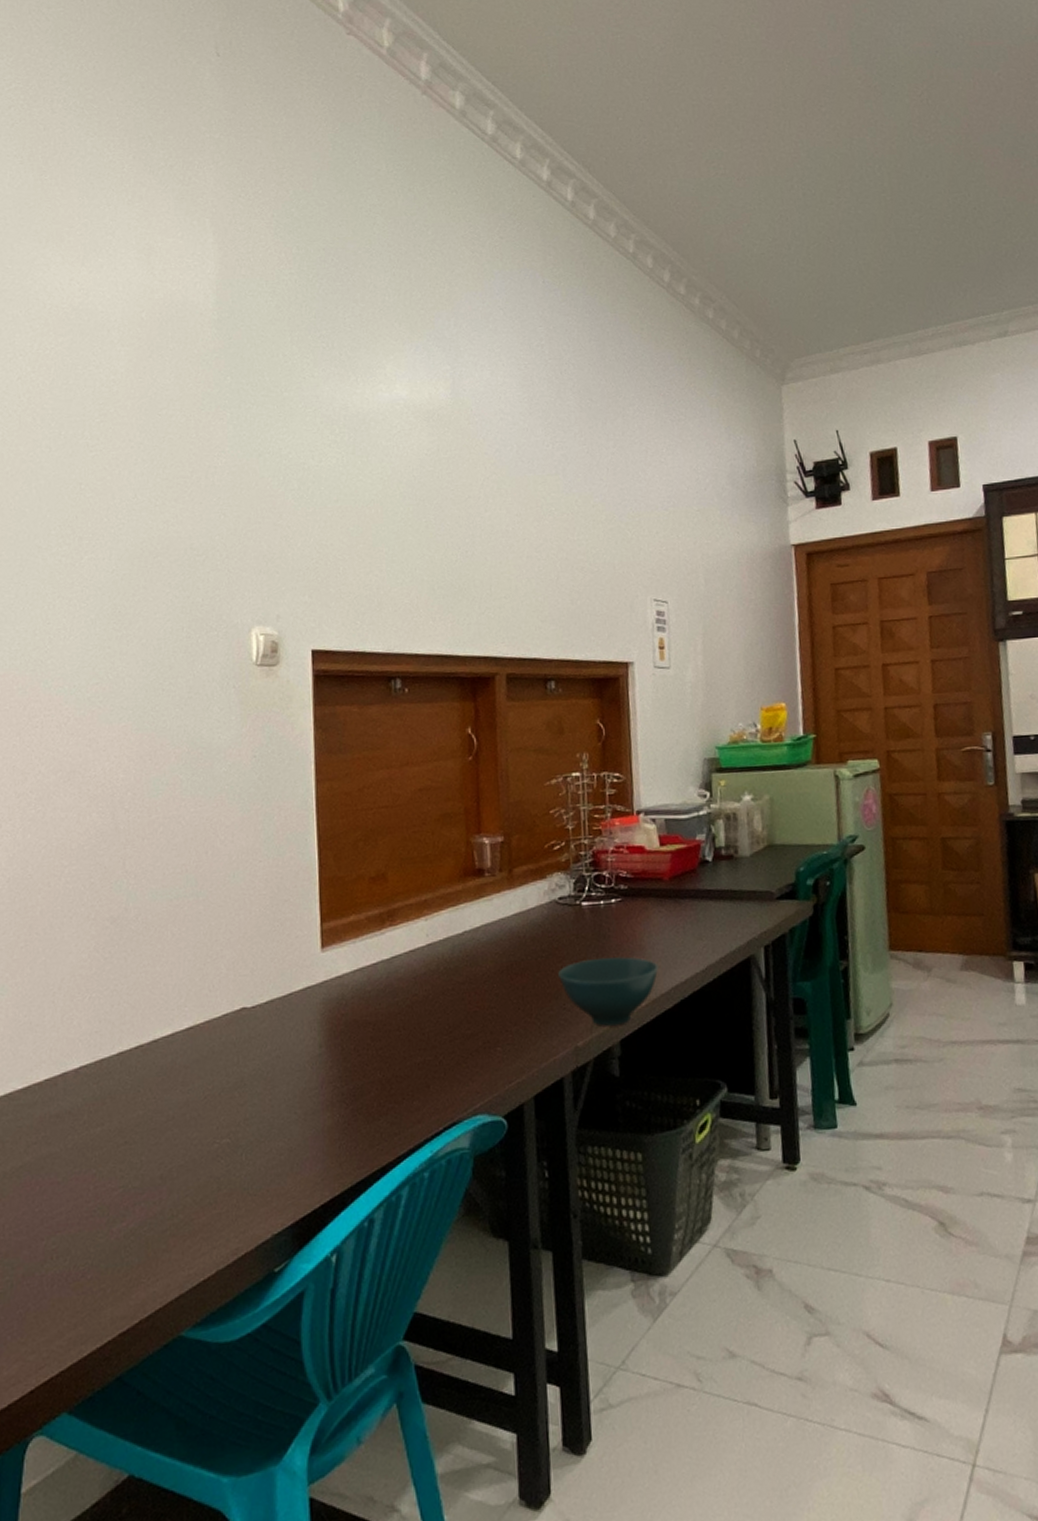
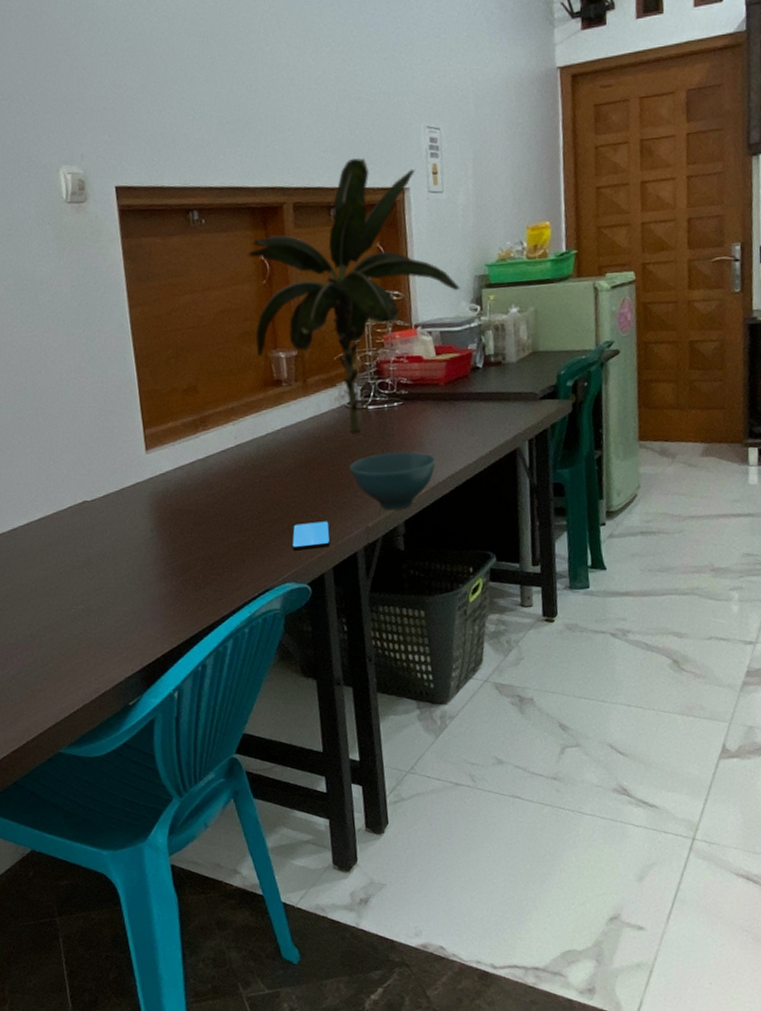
plant: none [453,629,688,934] -> present [248,158,460,434]
mobile phone: none [487,1038,533,1075] -> present [292,521,330,551]

